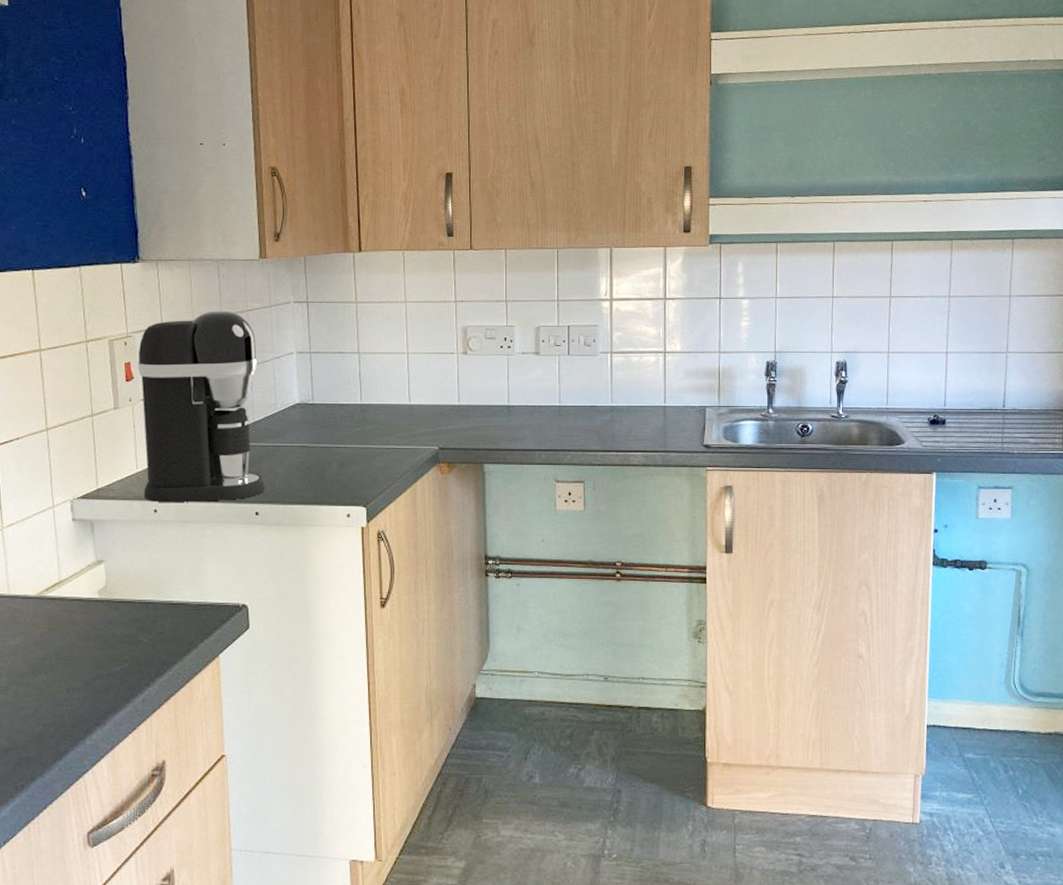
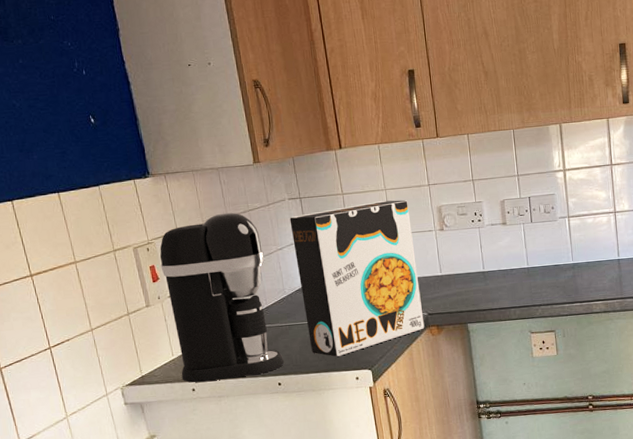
cereal box: none [292,313,434,488] -> present [289,199,425,357]

